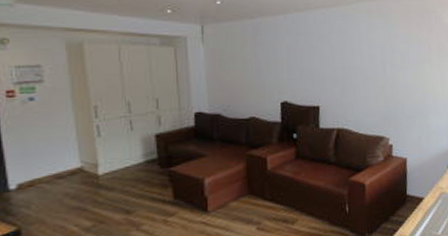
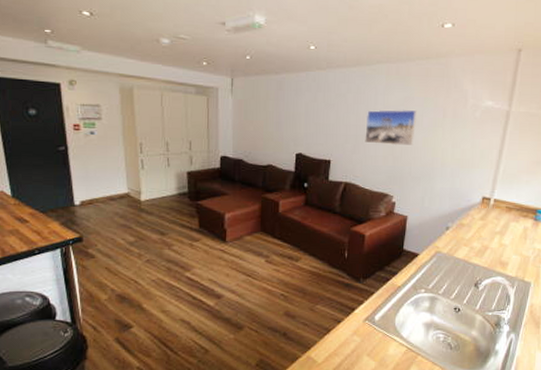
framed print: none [351,46,404,85] -> present [365,109,418,146]

